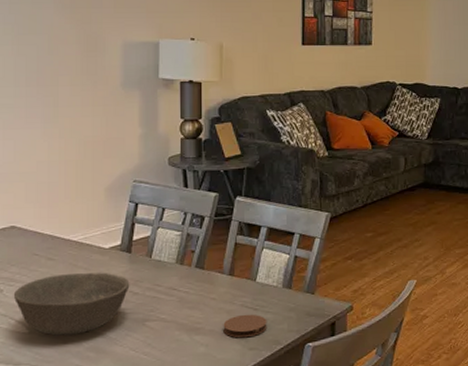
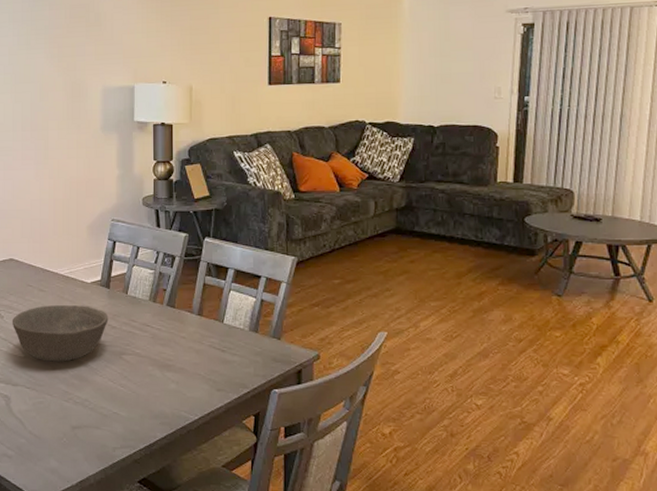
coaster: present [223,314,267,338] -> none [192,355,234,378]

